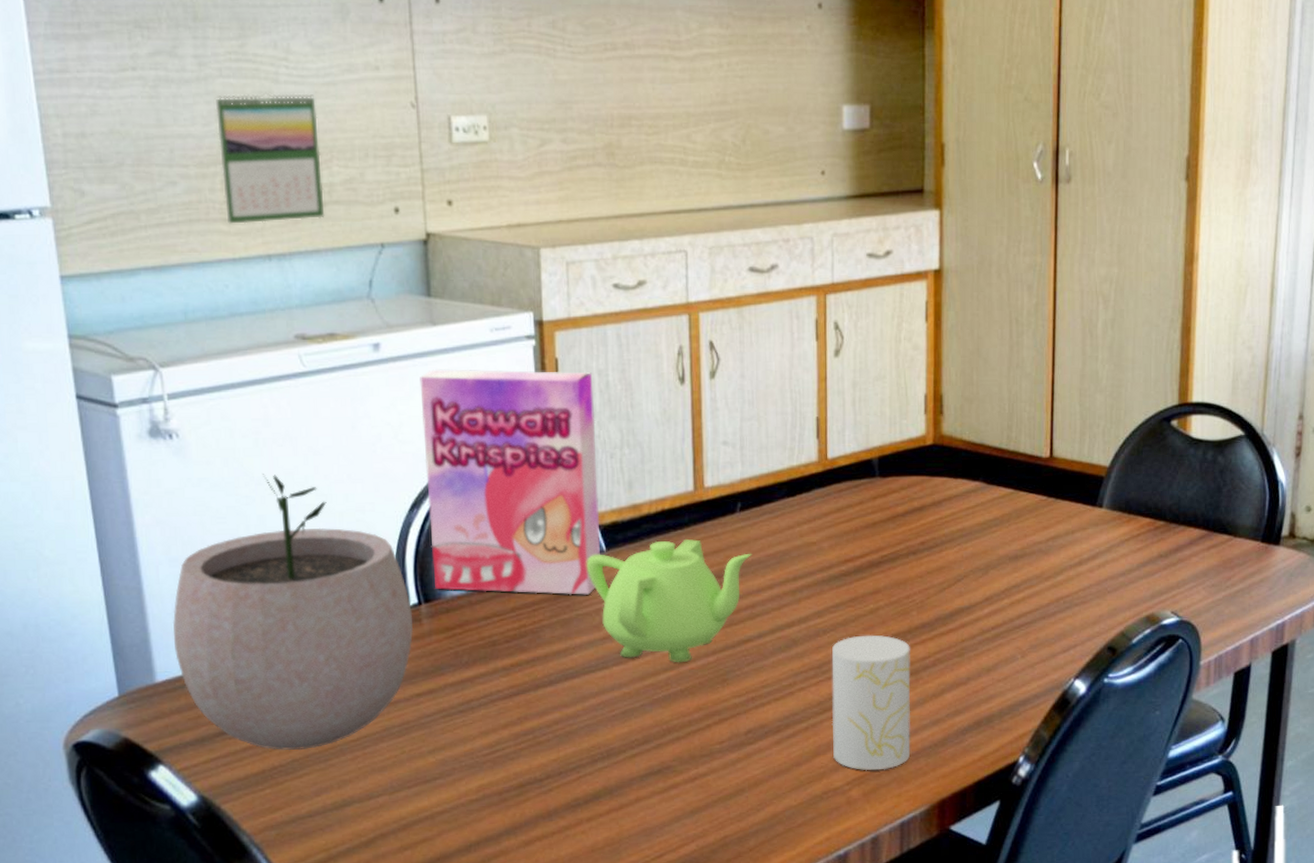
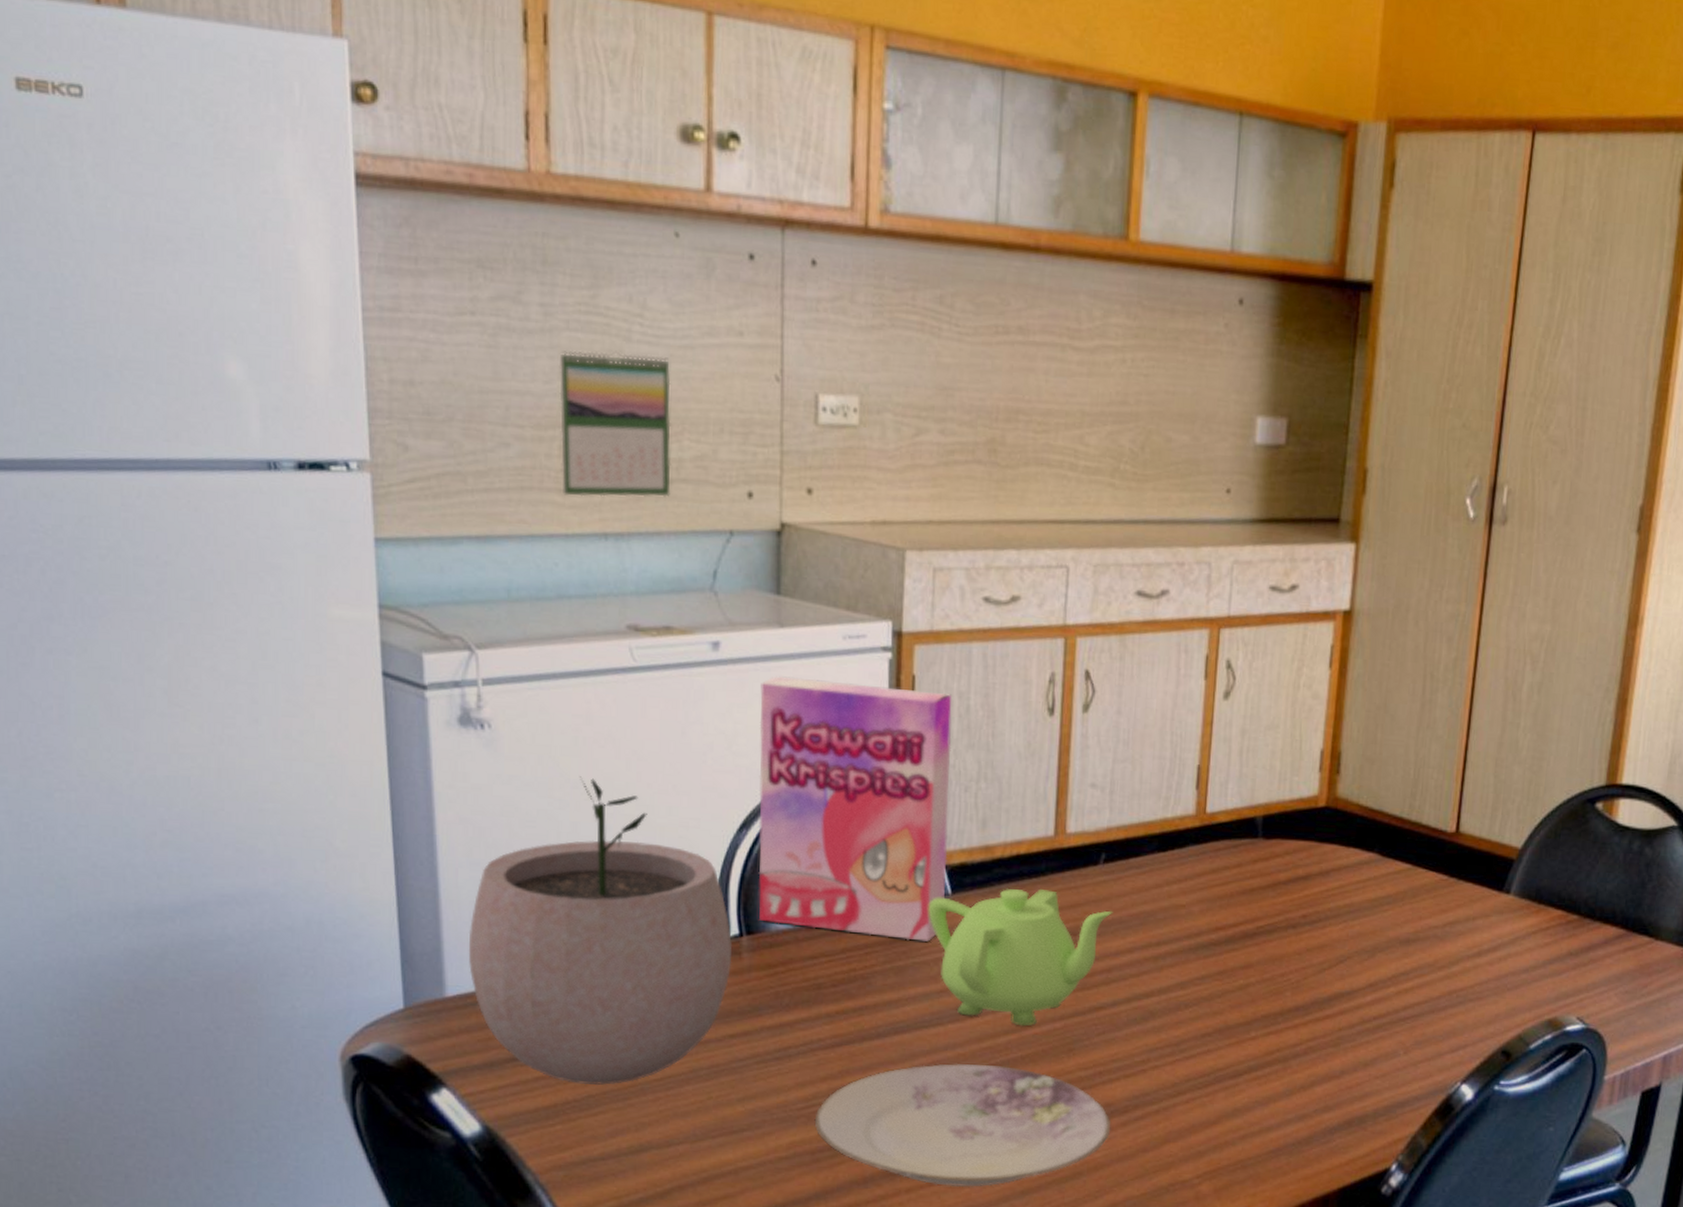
plate: none [499,700,767,813] -> present [814,1063,1111,1187]
cup: present [831,635,911,771] -> none [1184,1013,1280,1166]

